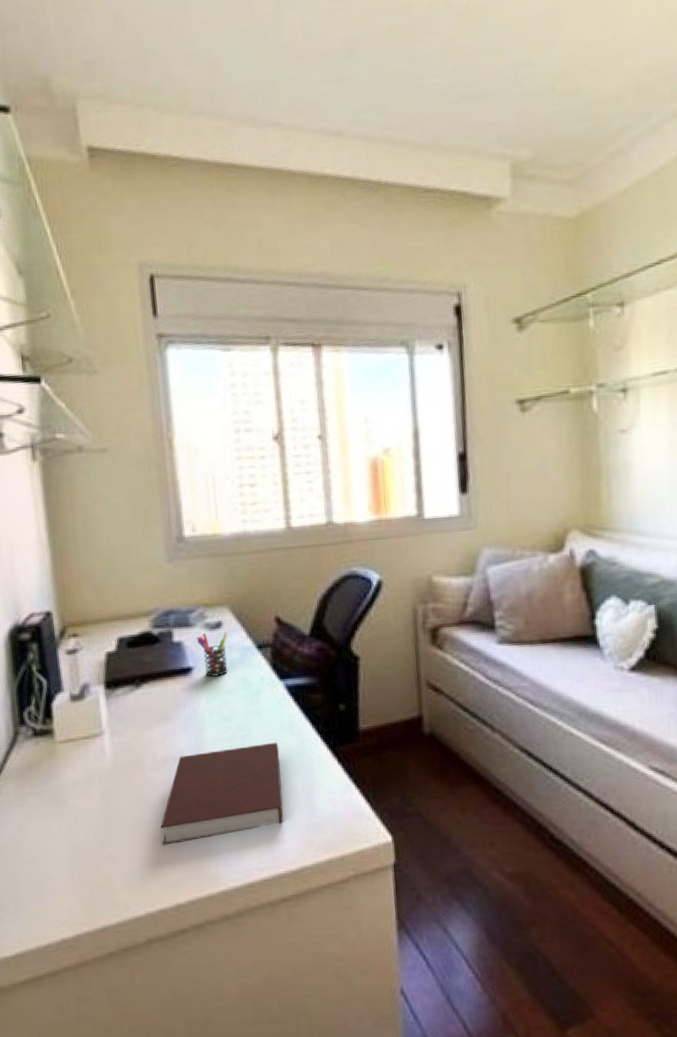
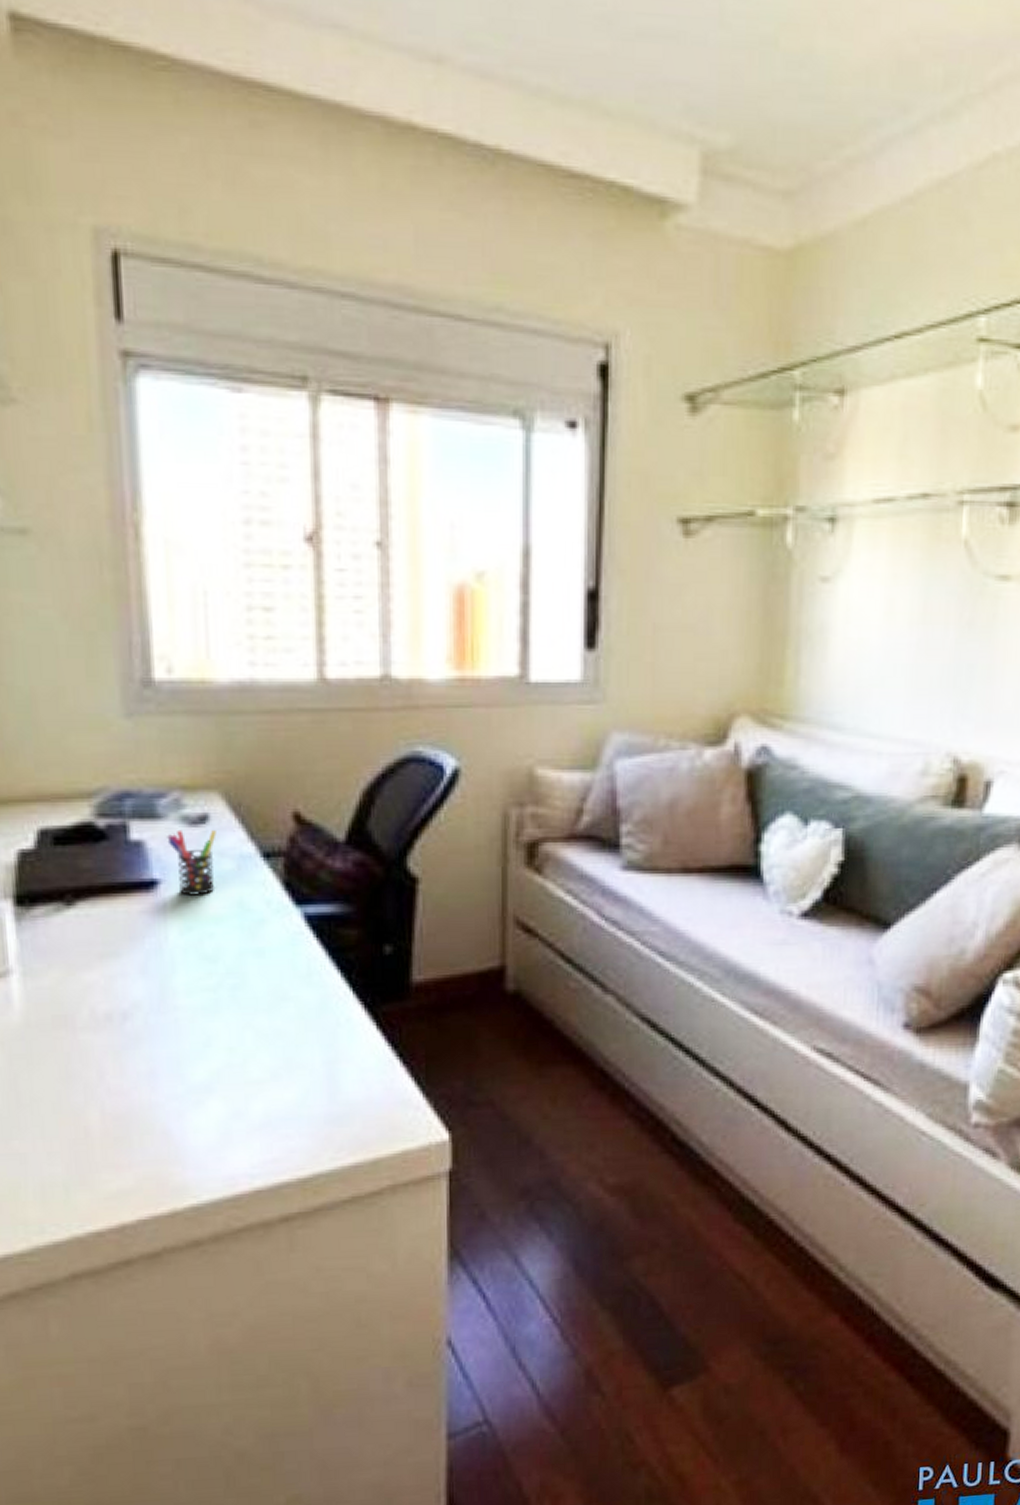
notebook: present [160,742,284,845] -> none [98,996,291,1140]

